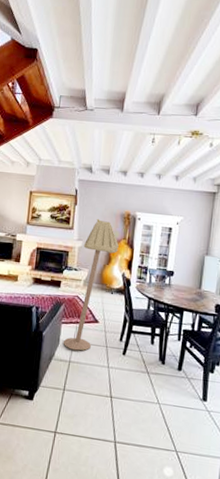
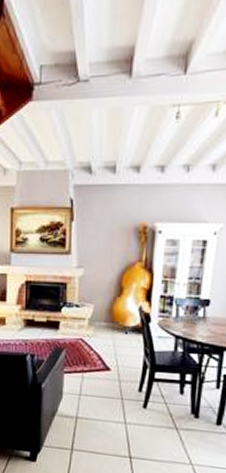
floor lamp: present [63,218,119,351] -> none [67,236,133,405]

